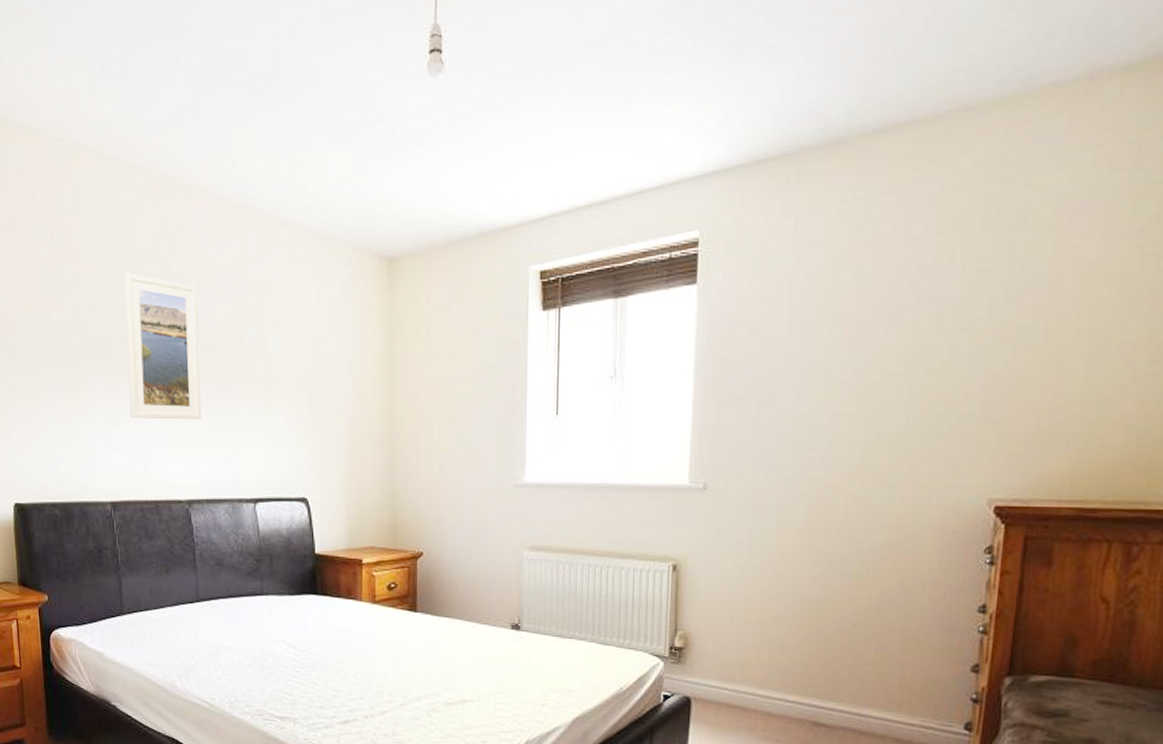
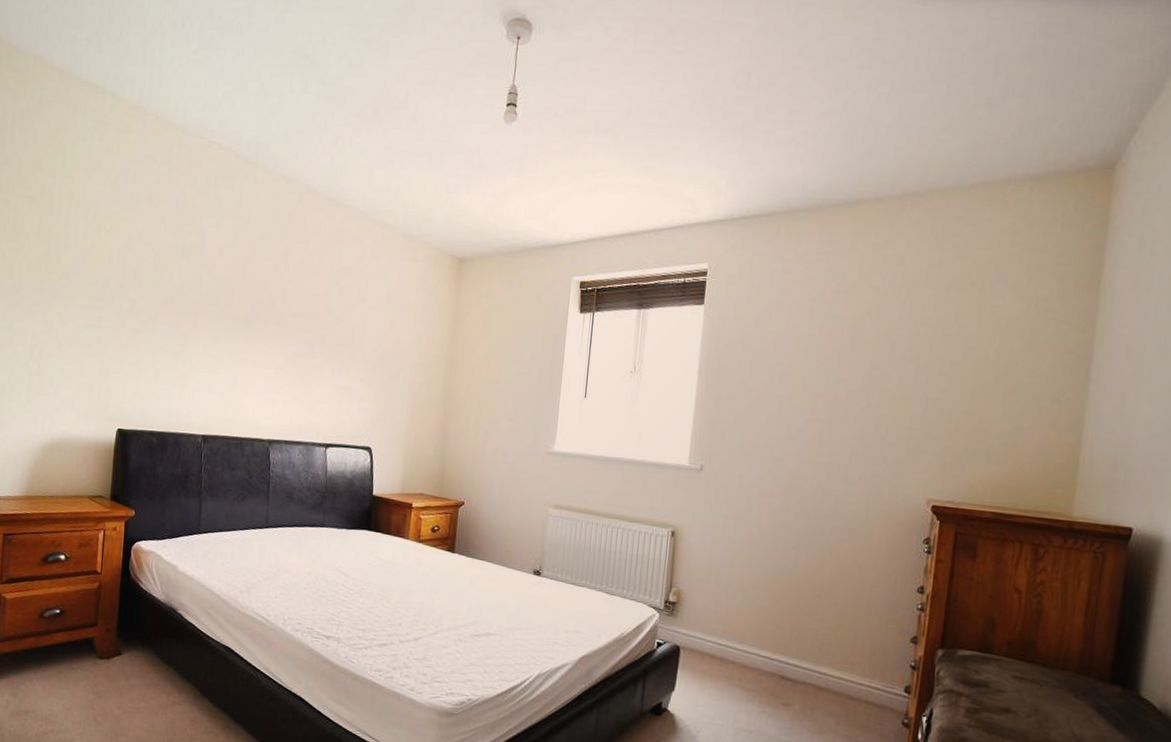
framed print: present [123,273,202,420] -> none [228,248,299,373]

